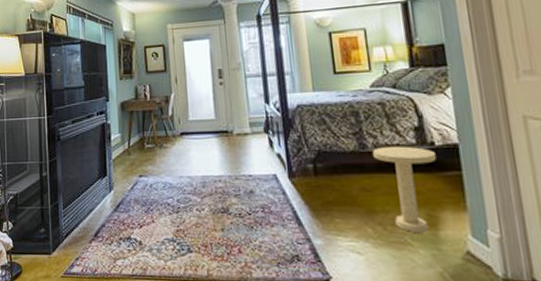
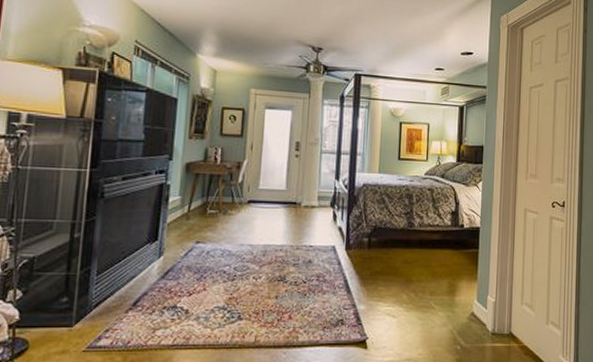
side table: present [373,146,436,232] -> none [418,226,463,298]

